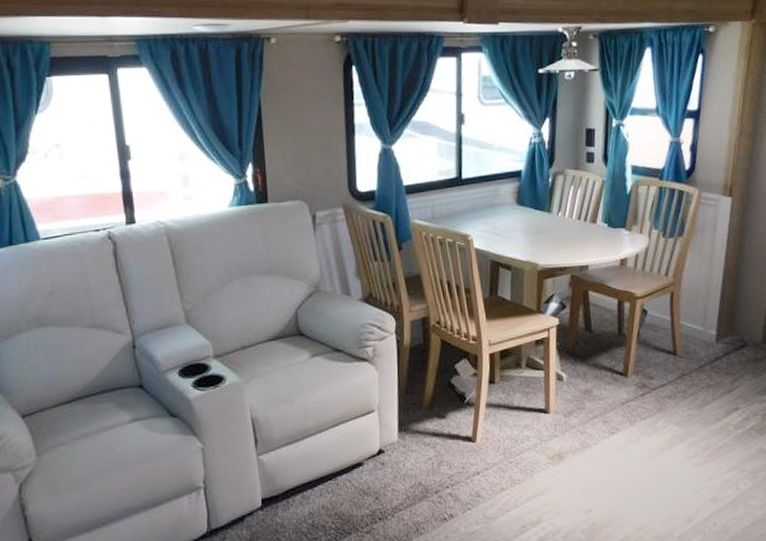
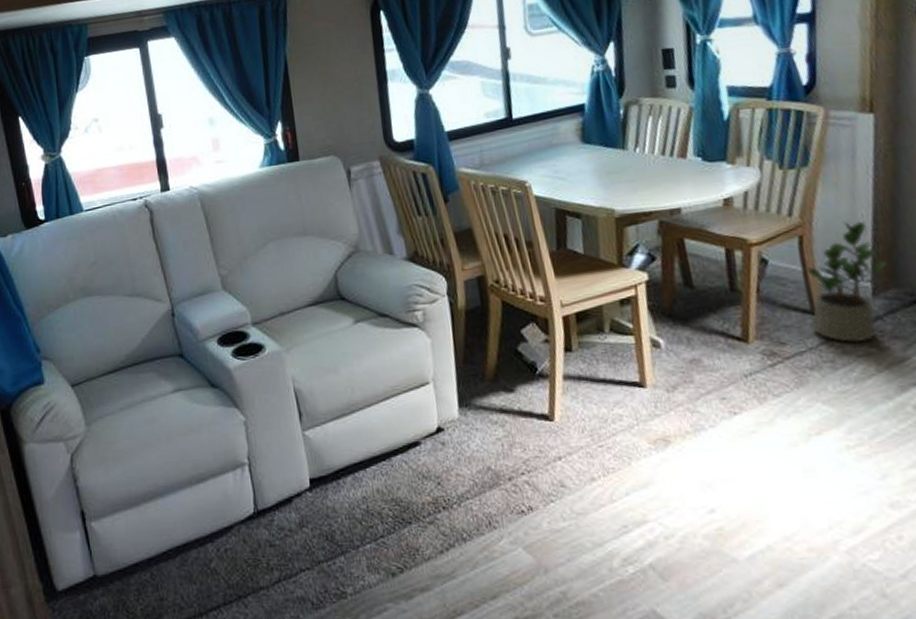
potted plant: none [673,281,728,378] -> present [806,221,887,343]

